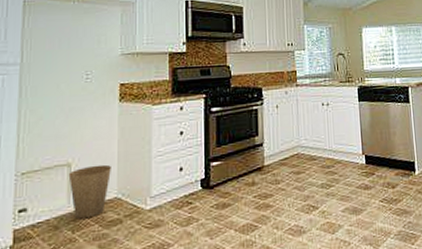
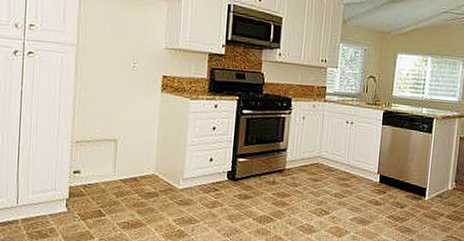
trash can: present [68,164,111,220] -> none [115,144,151,188]

